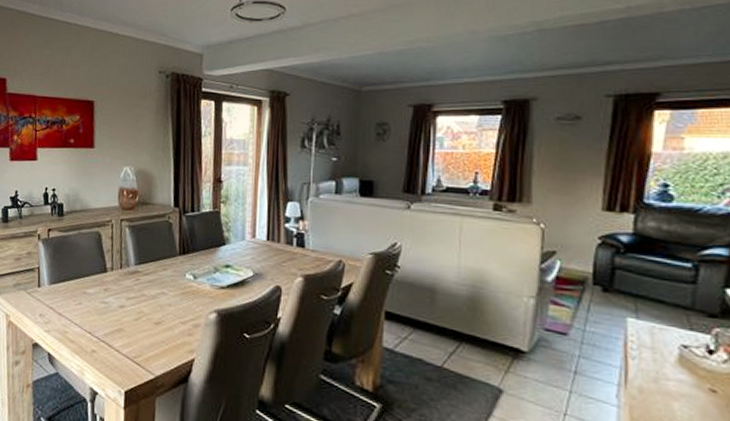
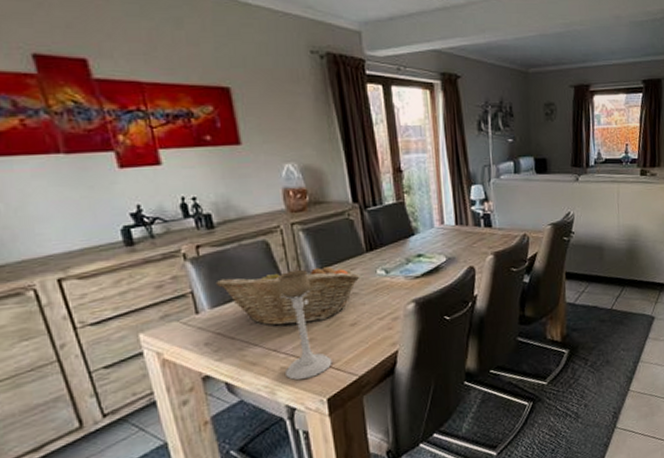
fruit basket: none [56,258,171,314] -> present [216,265,360,326]
candle holder: none [95,261,135,367] -> present [278,269,332,381]

